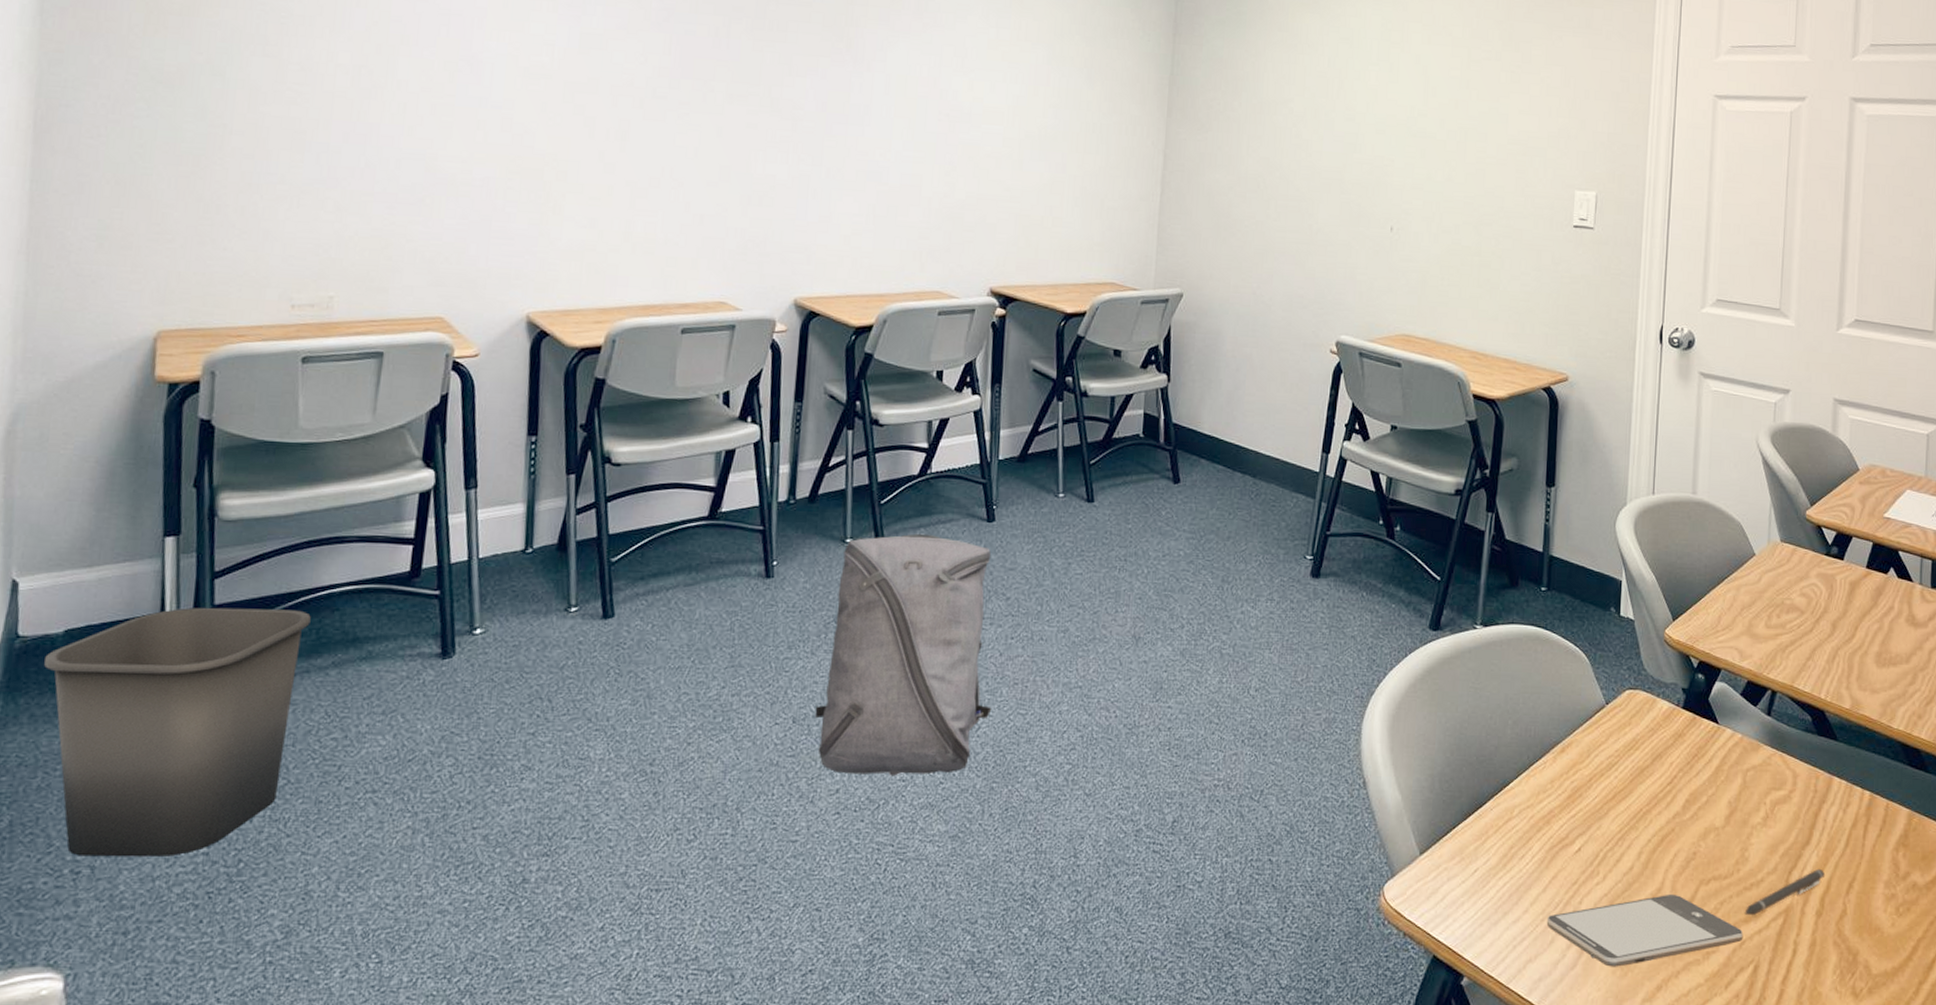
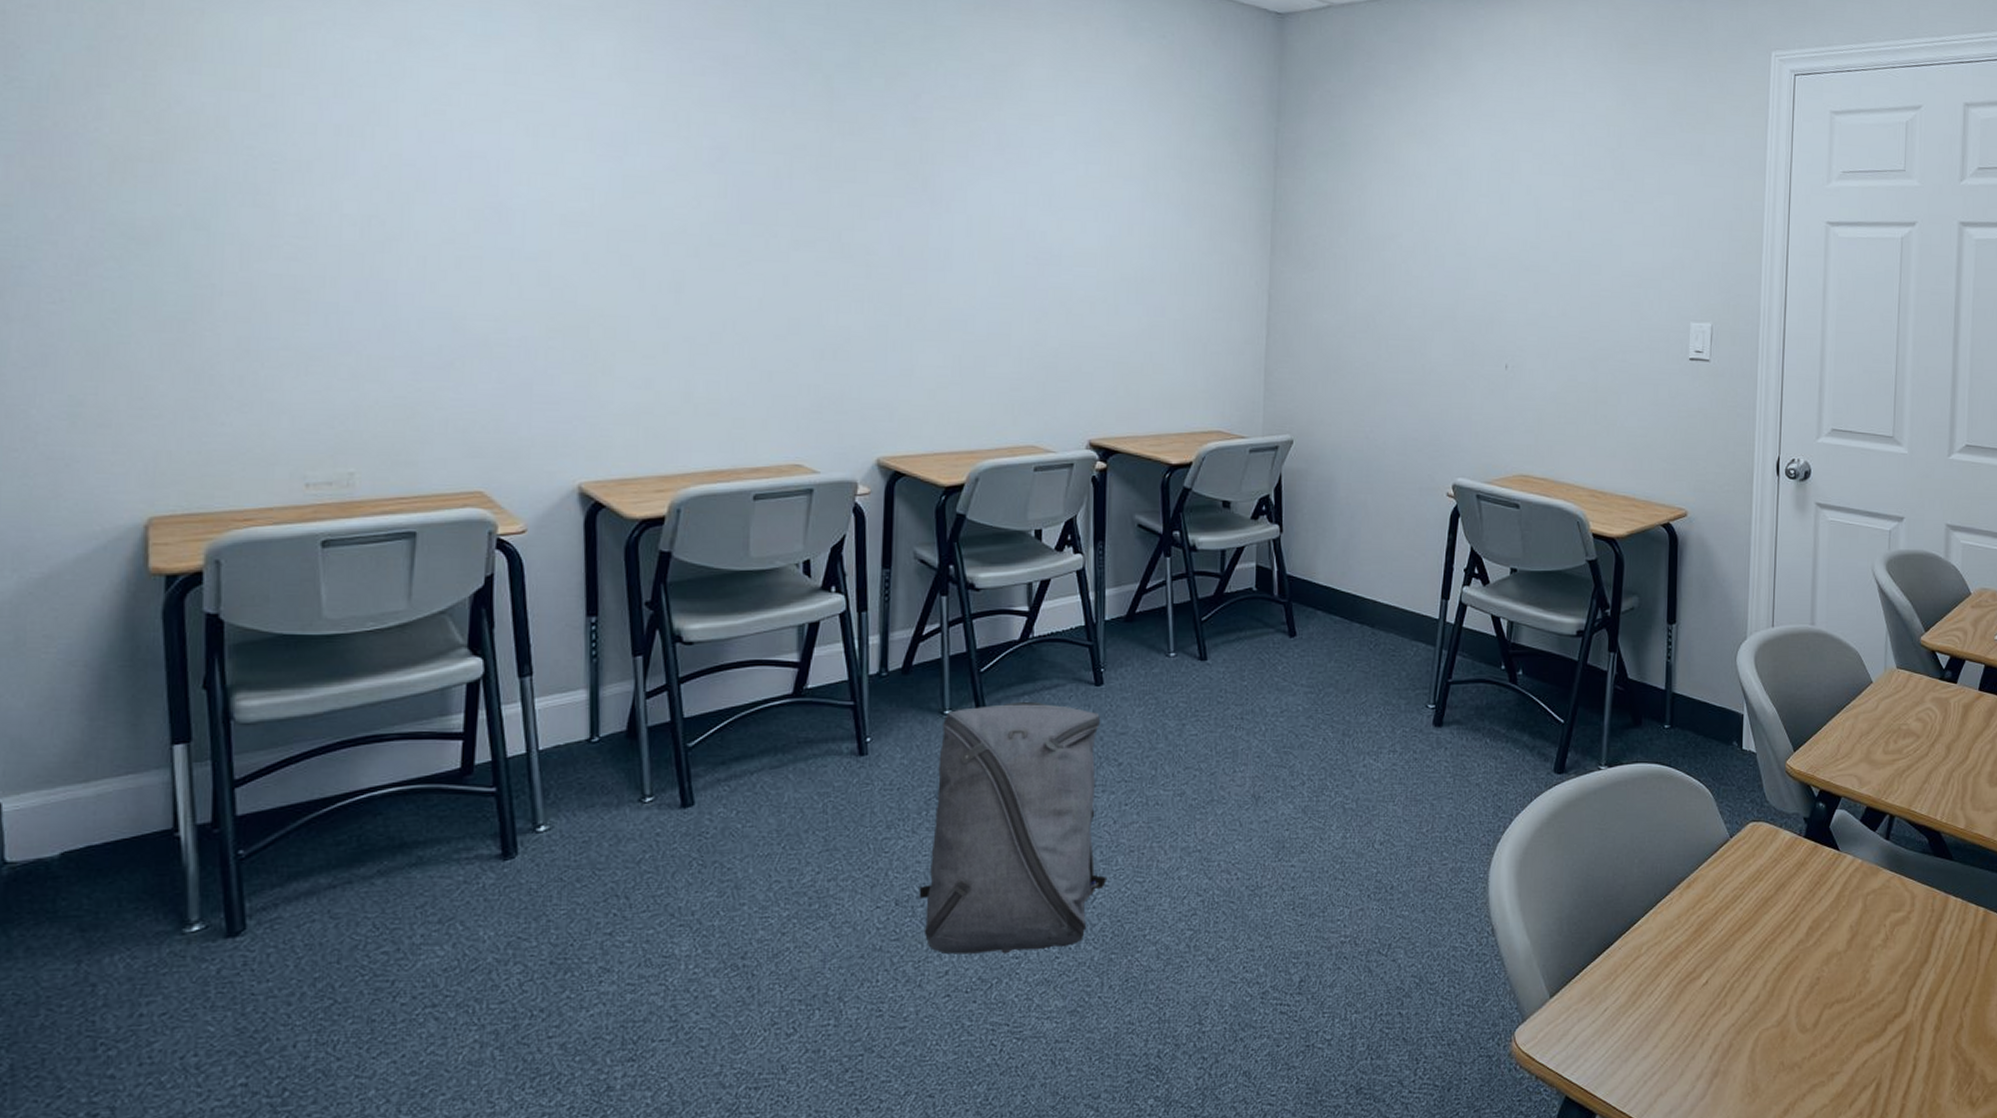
waste bin: present [44,607,311,857] -> none [39,817,350,1097]
smartphone: present [1546,893,1744,967] -> none [1676,1019,1866,1095]
pen: present [1744,868,1824,915] -> none [1866,985,1942,1035]

